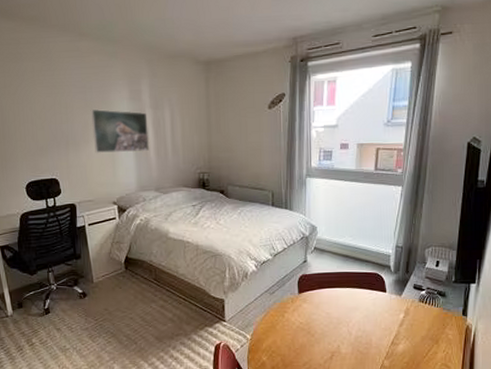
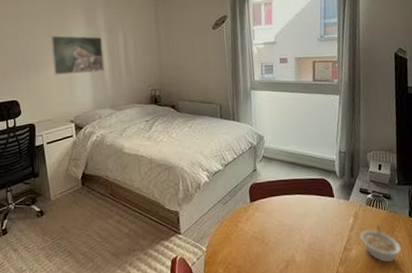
legume: none [408,322,450,359] -> present [359,225,402,263]

